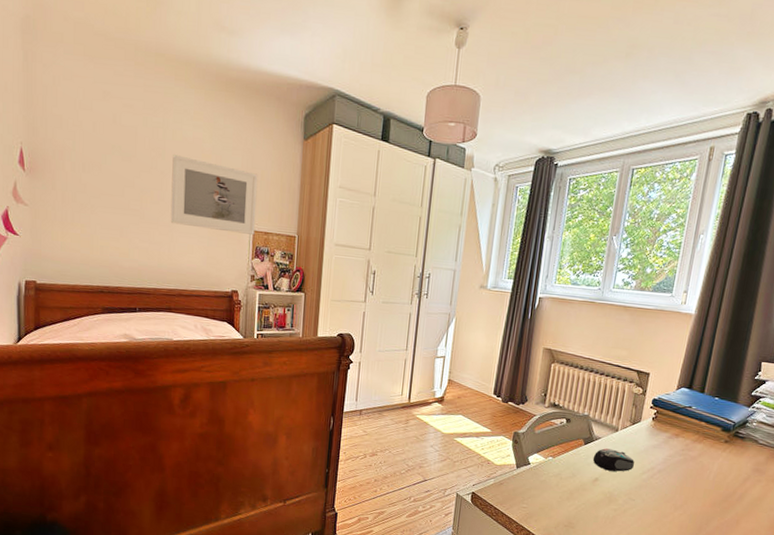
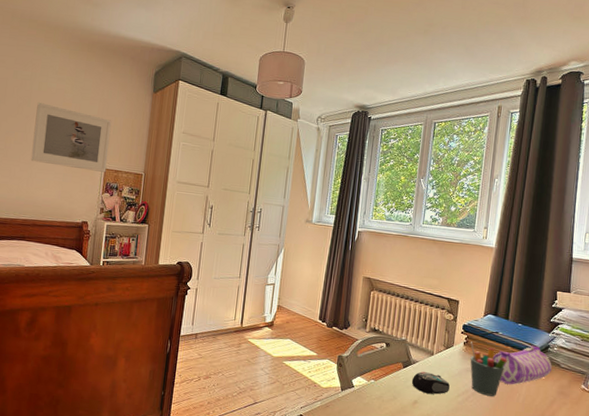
pen holder: none [658,417,700,474] -> present [470,341,507,396]
pencil case: none [684,420,749,462] -> present [493,345,552,385]

